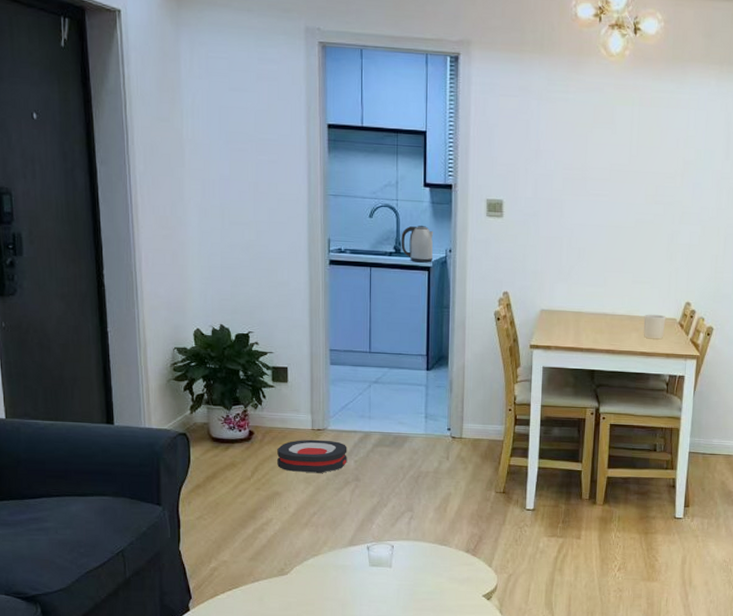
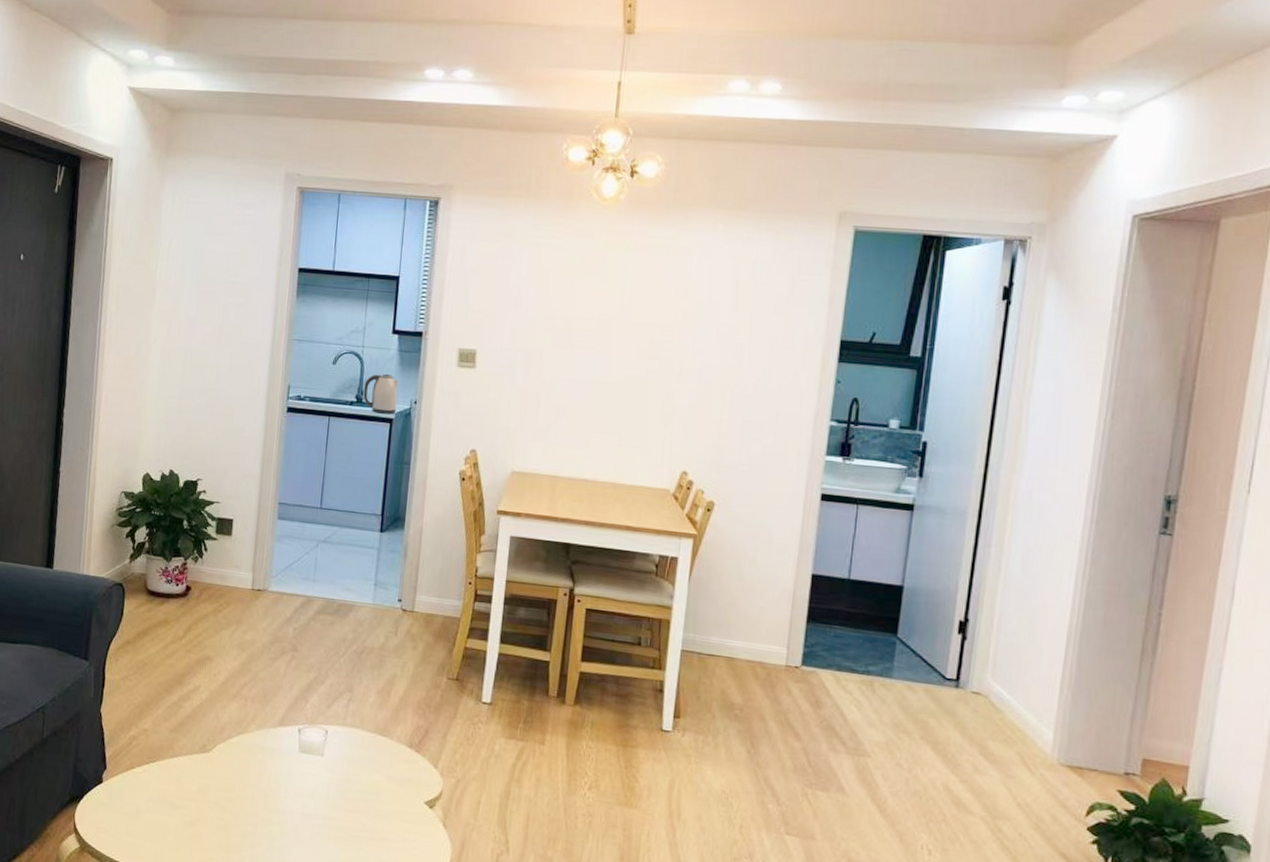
robot vacuum: present [277,439,347,473] -> none [211,599,287,639]
mug: present [643,314,666,340] -> none [629,482,658,513]

